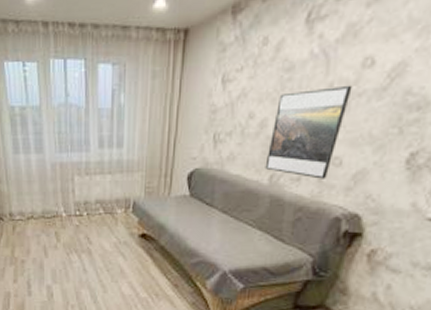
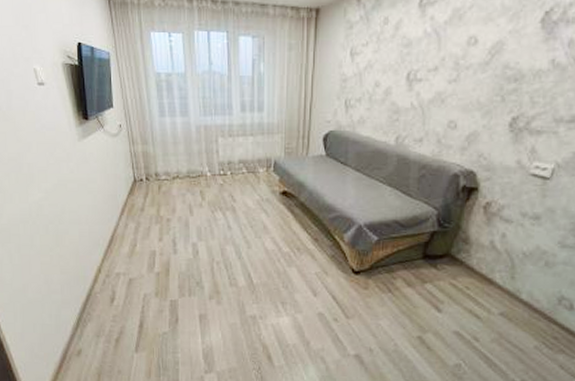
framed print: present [265,85,353,179] -> none [391,59,461,140]

